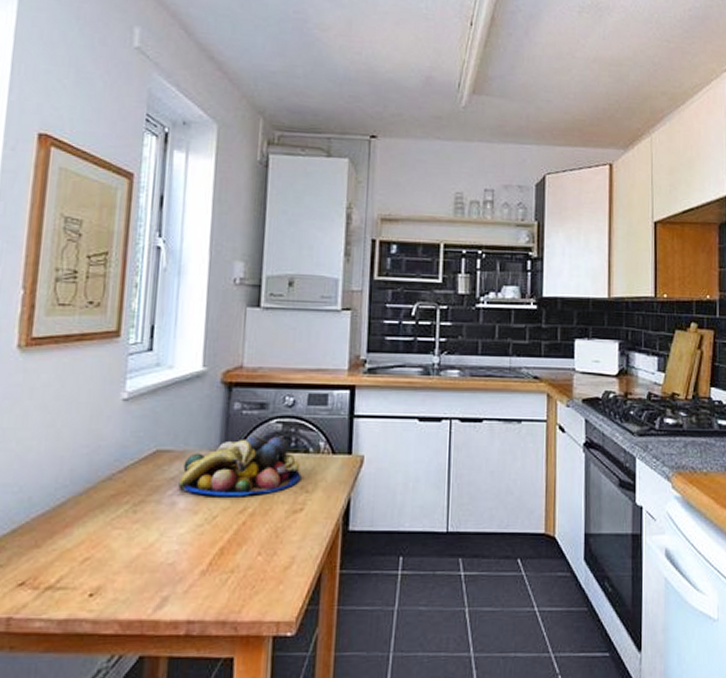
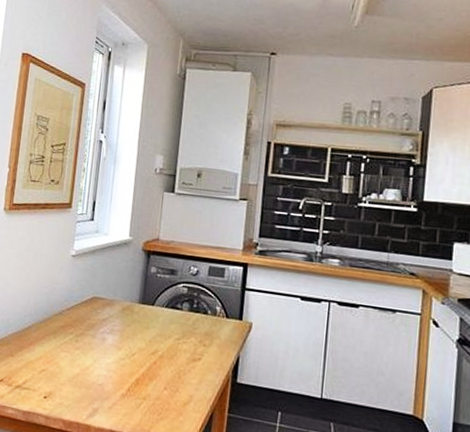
fruit bowl: present [178,435,302,497] -> none [108,294,201,342]

